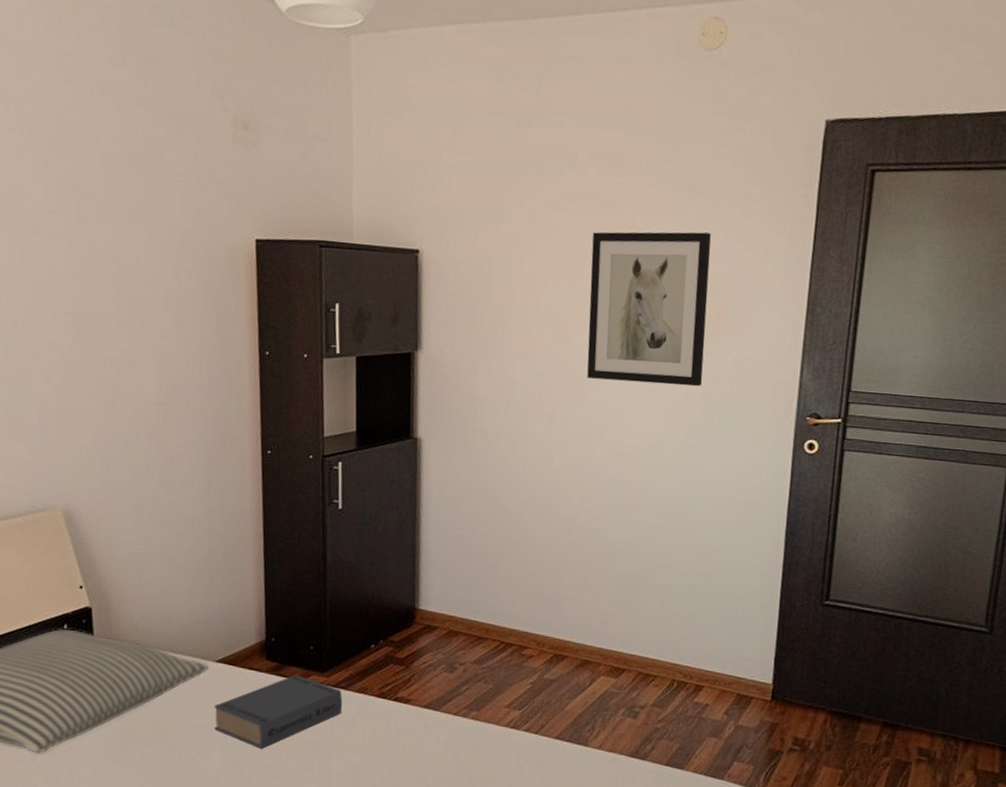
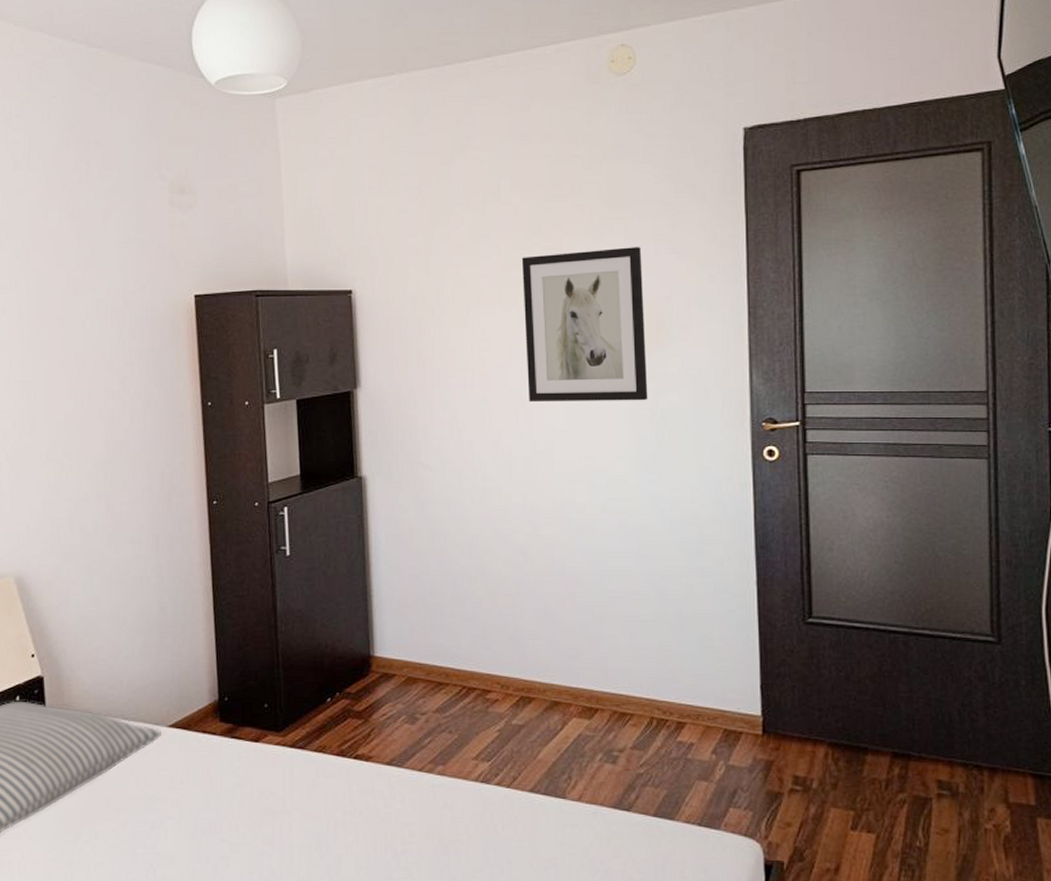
book: present [214,675,343,749] -> none [168,736,301,820]

